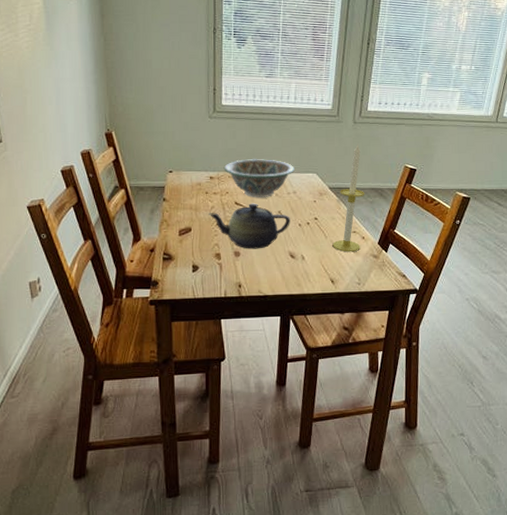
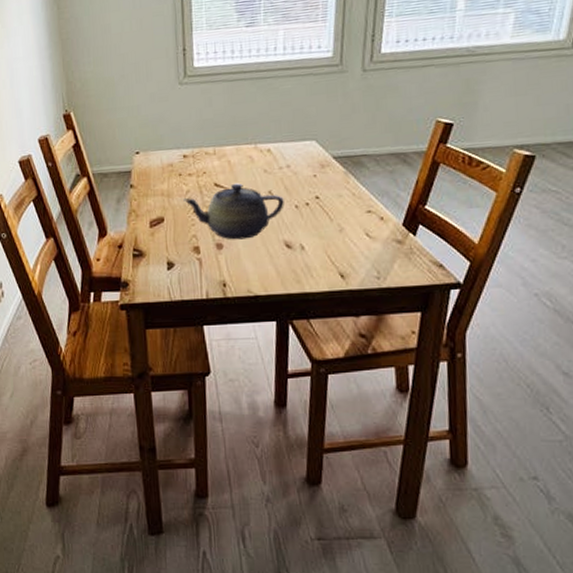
decorative bowl: present [223,159,295,197] -> none [199,128,287,176]
candle: present [332,143,365,252] -> none [340,96,382,238]

